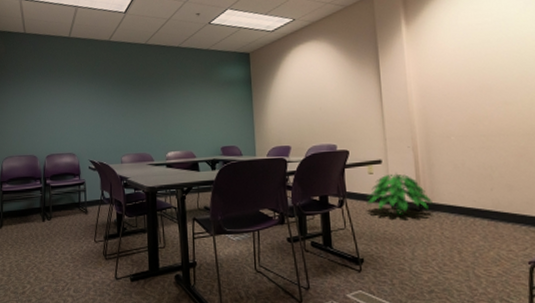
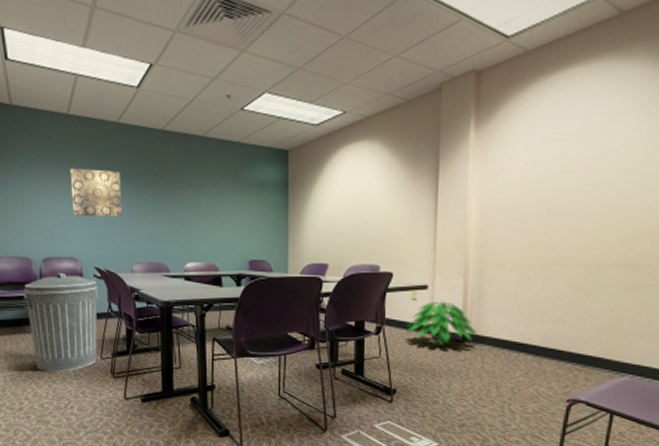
trash can: none [29,167,93,256] -> present [23,273,99,372]
wall art: none [70,78,113,119] -> present [70,168,122,217]

